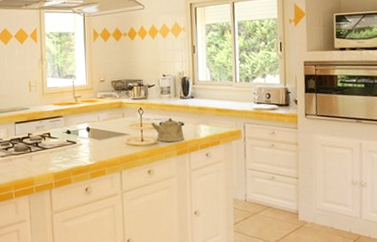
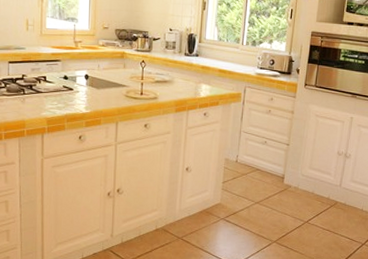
kettle: present [151,117,185,142] -> none [153,73,186,99]

